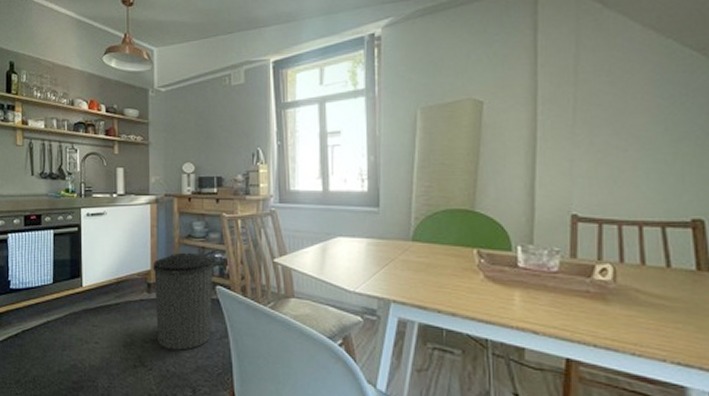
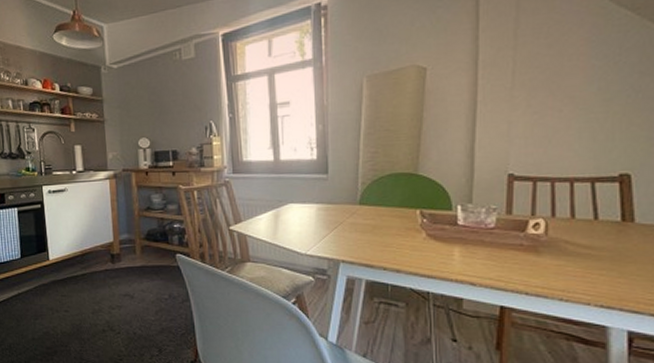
trash can: present [152,252,214,351] -> none [115,223,174,314]

